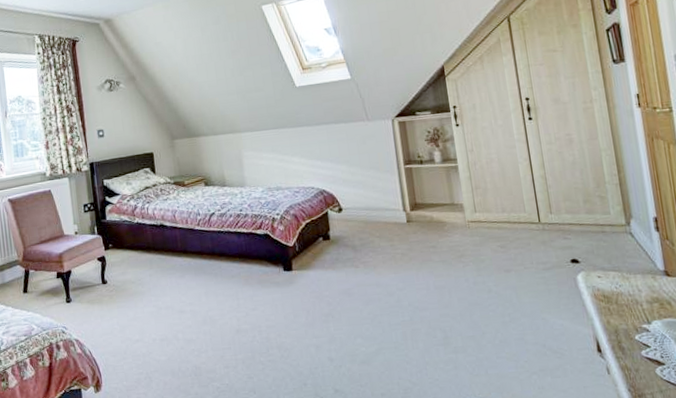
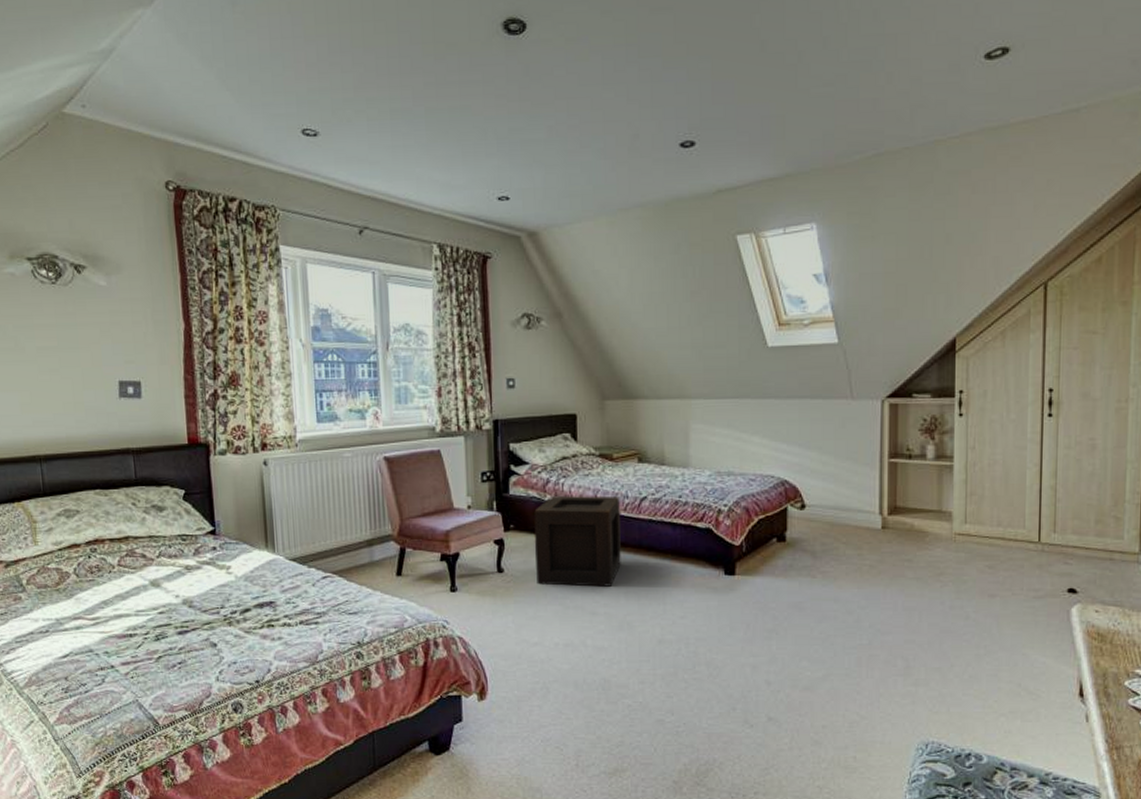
wooden crate: none [127,215,200,291] -> present [534,496,622,587]

